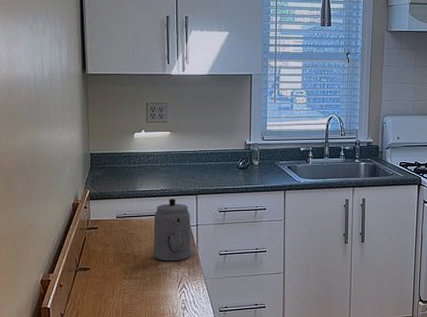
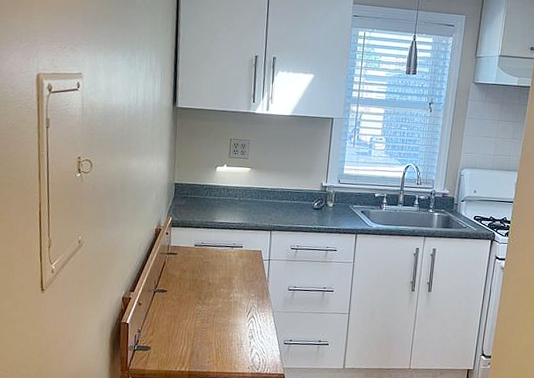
teapot: present [153,198,192,262] -> none [226,232,264,292]

